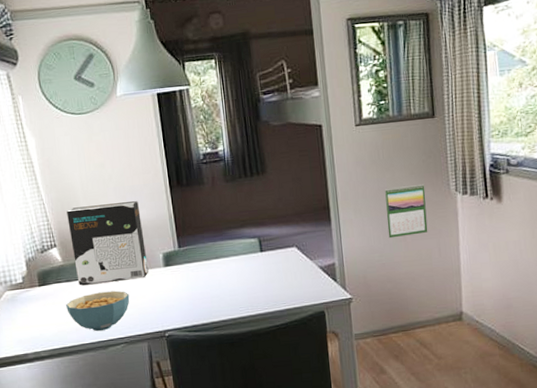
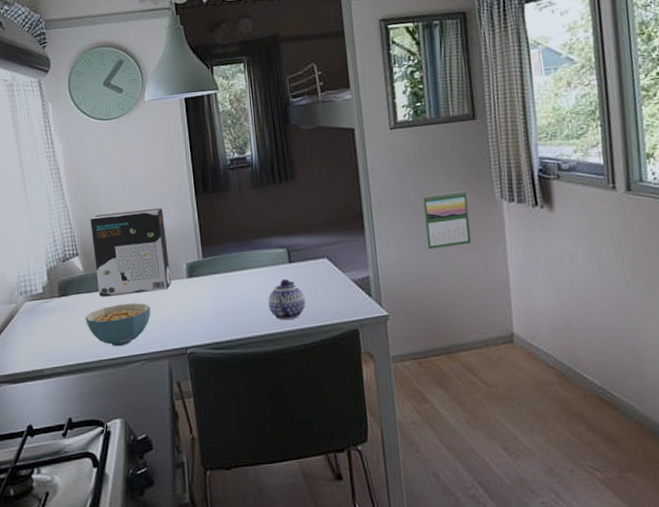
teapot: none [241,266,276,304] -> present [268,278,306,321]

